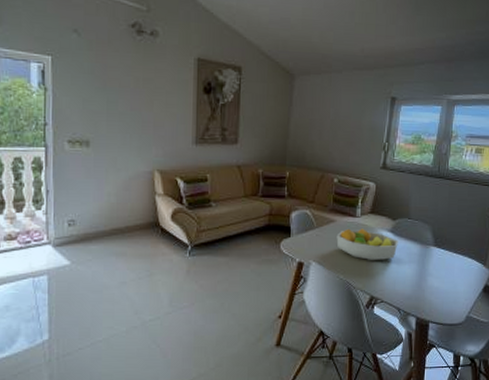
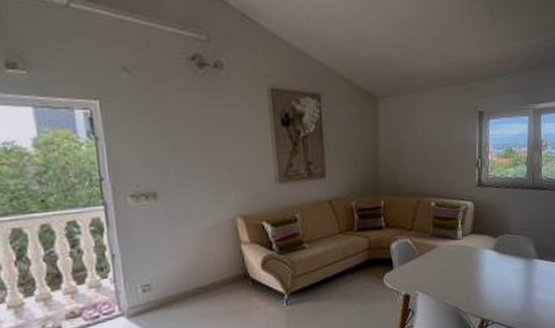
fruit bowl: present [336,228,398,261] -> none [440,250,503,283]

